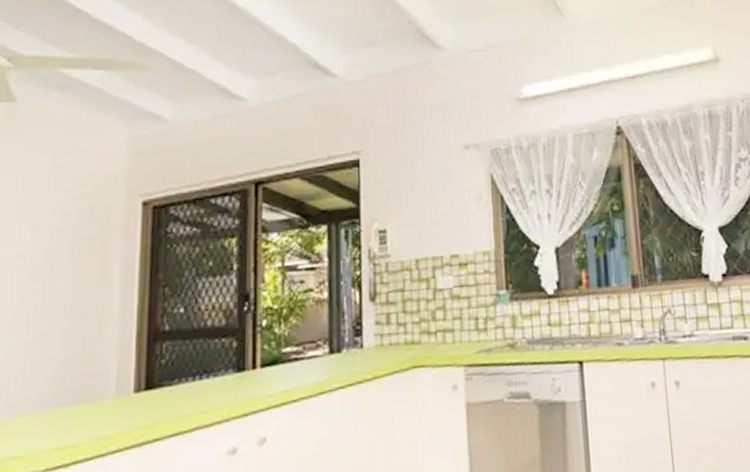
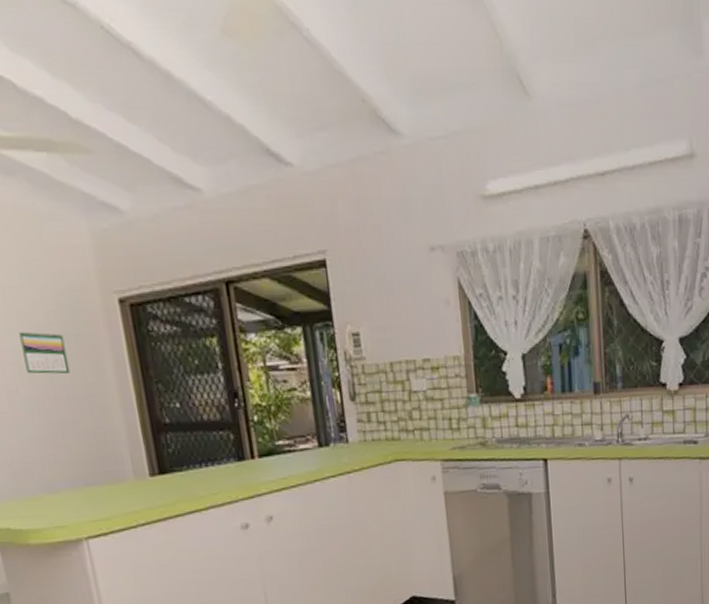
calendar: none [27,236,76,280] -> present [19,331,70,374]

